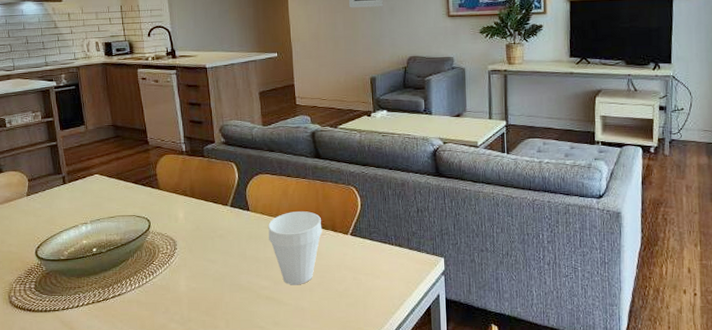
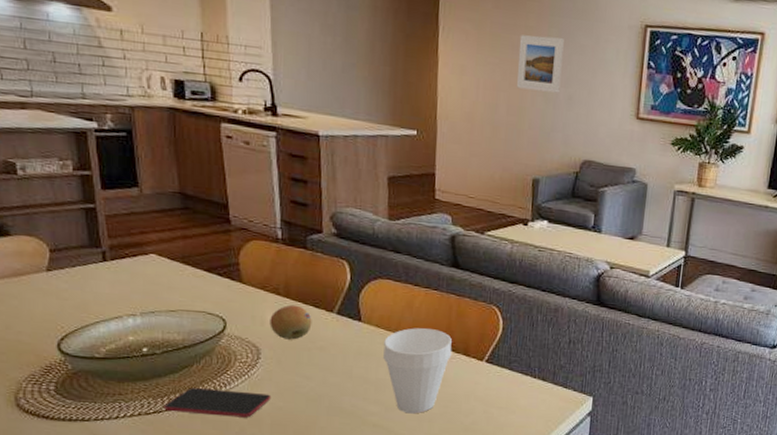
smartphone: none [110,276,187,299] -> present [164,387,271,418]
fruit: none [181,203,213,232] -> present [270,305,312,340]

